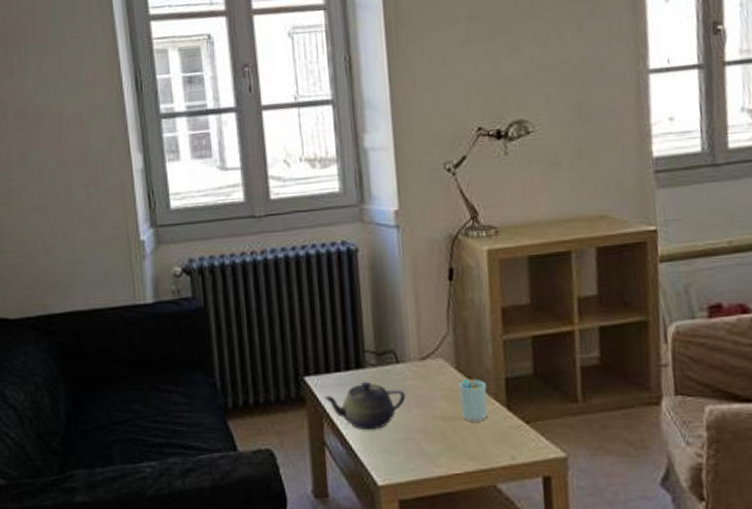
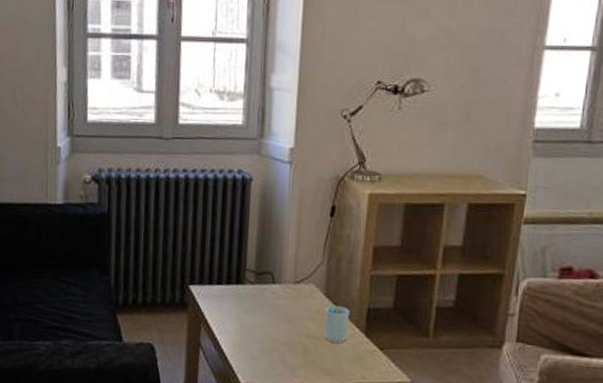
teapot: present [323,381,406,431] -> none [203,295,277,339]

